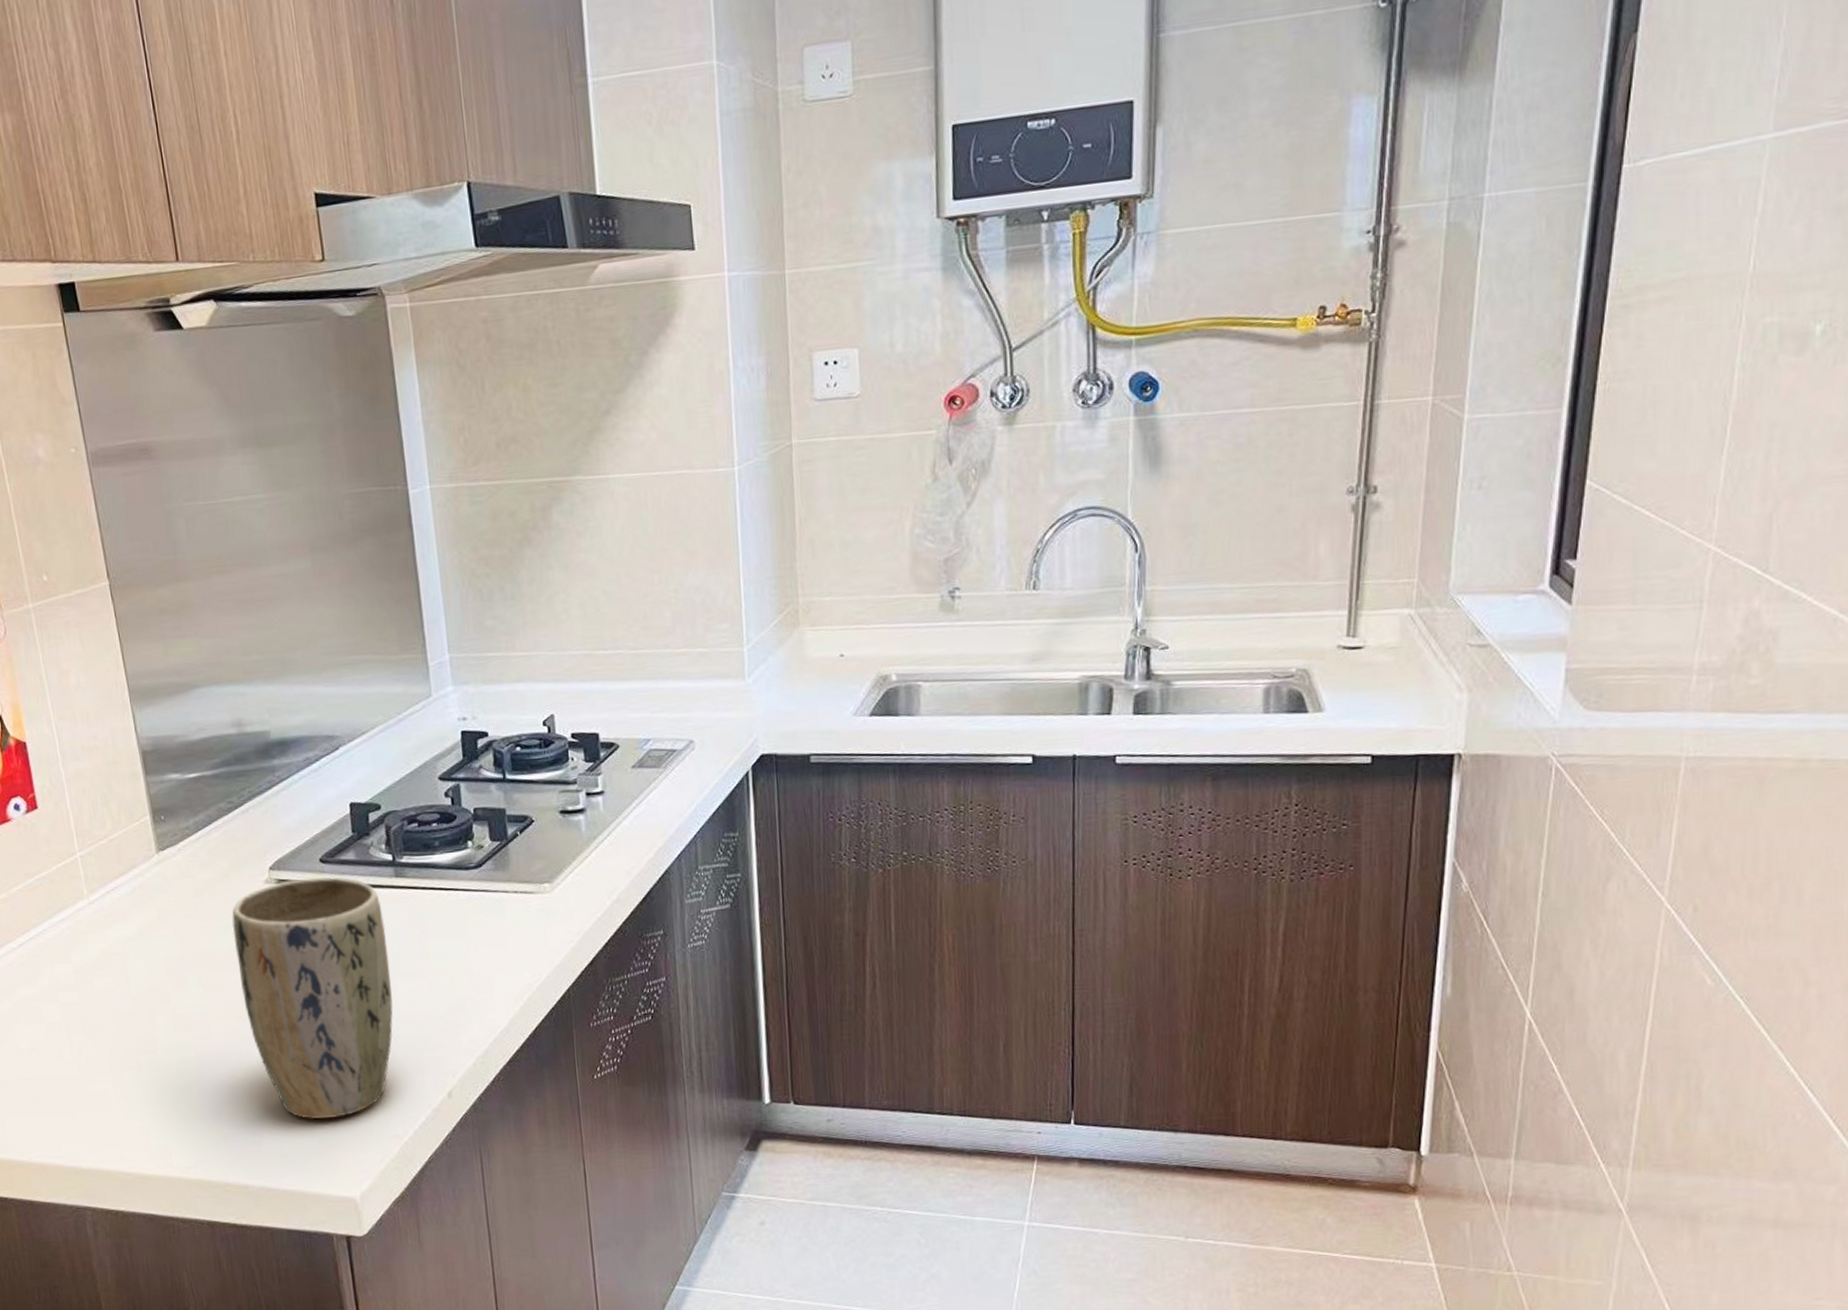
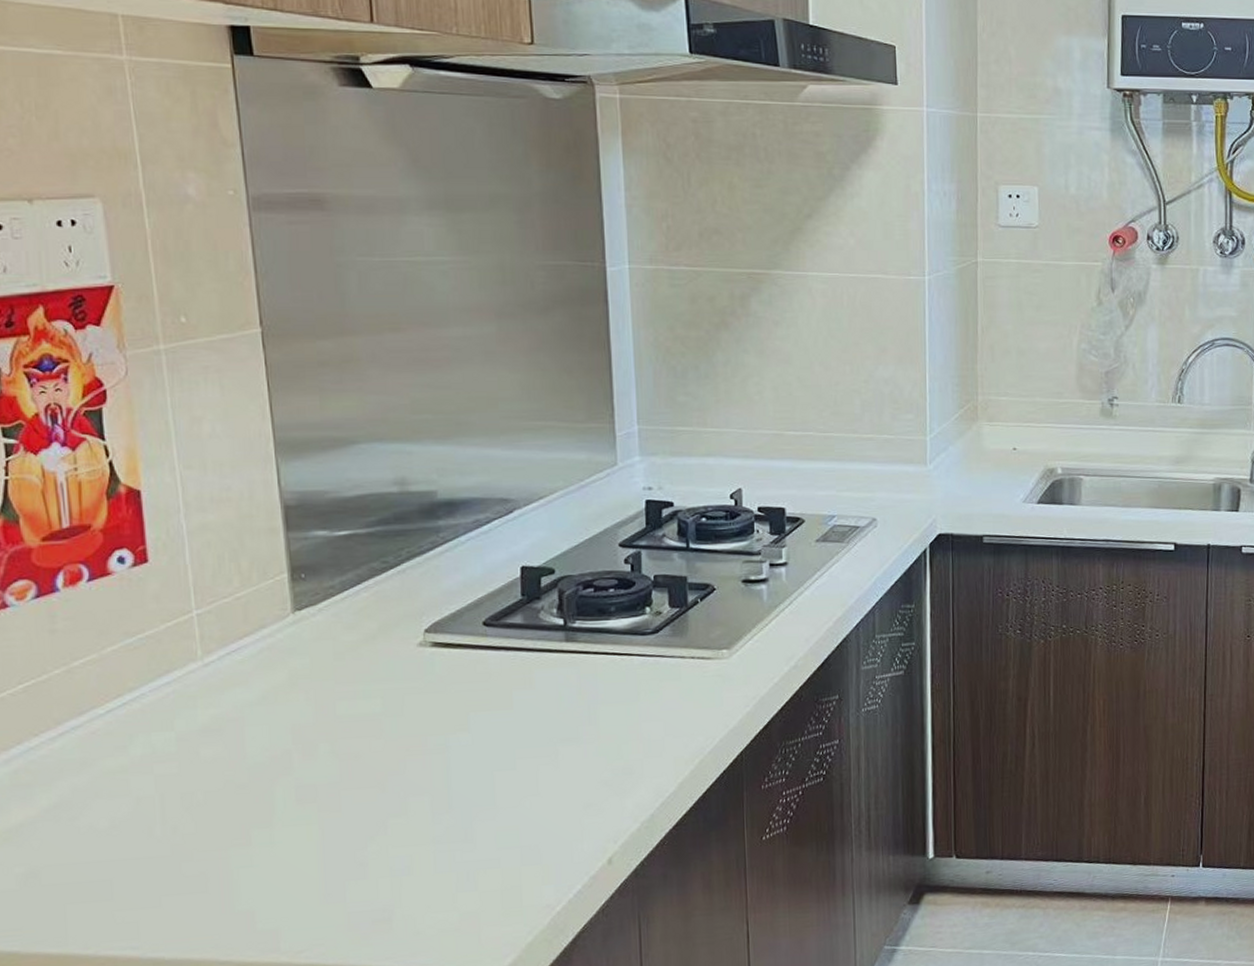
plant pot: present [232,877,393,1119] -> none [376,640,554,893]

